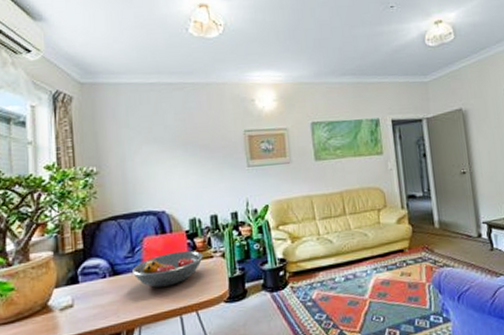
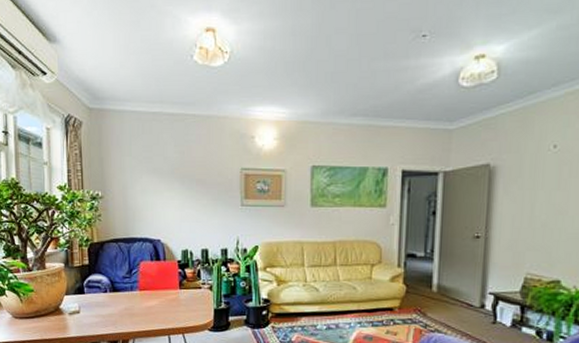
fruit bowl: present [132,250,203,288] -> none [129,278,192,308]

